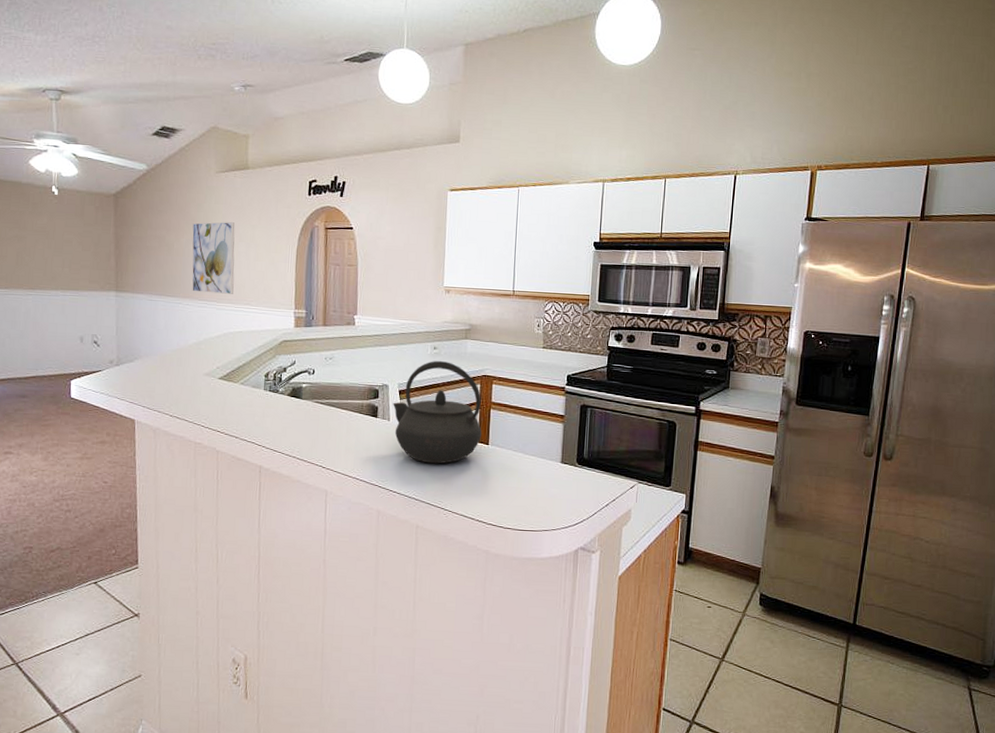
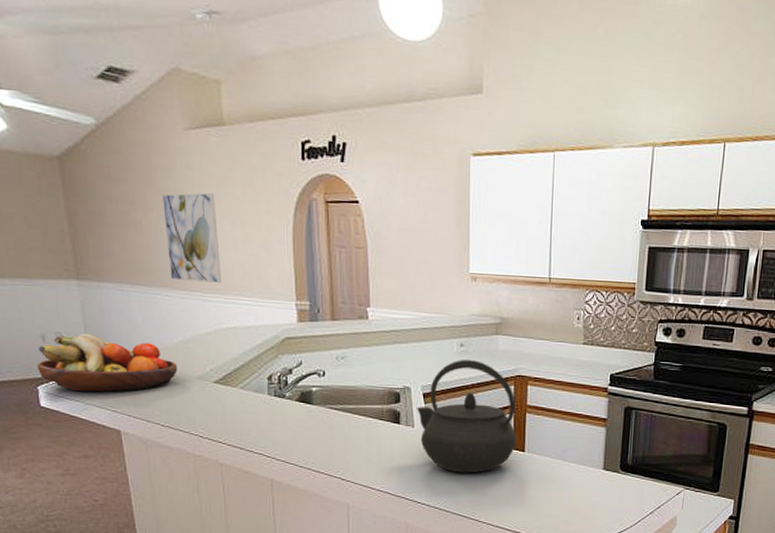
fruit bowl: none [72,335,189,386] -> present [36,333,178,392]

